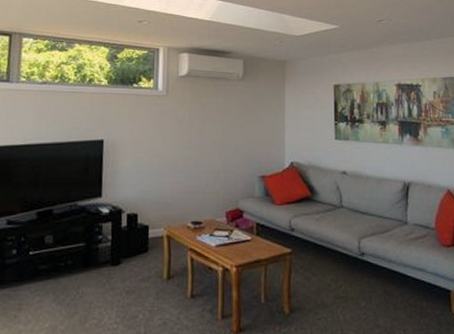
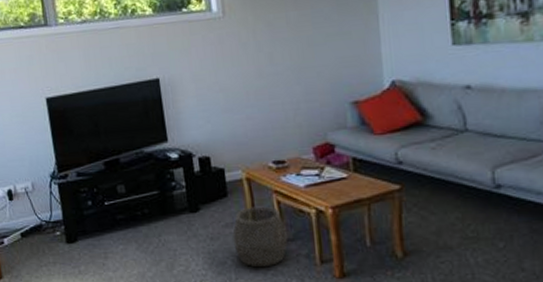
woven basket: none [147,262,197,322] -> present [232,206,288,268]

